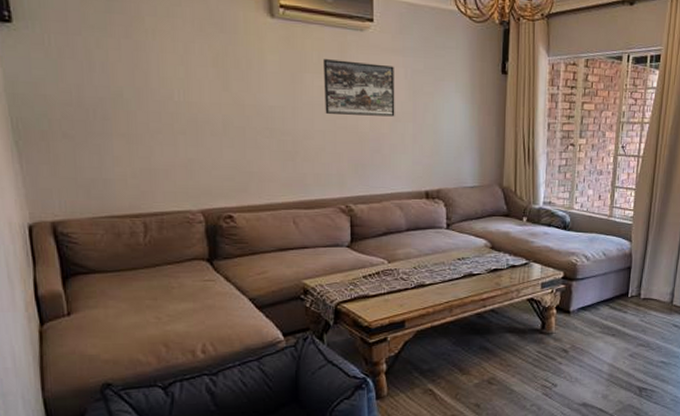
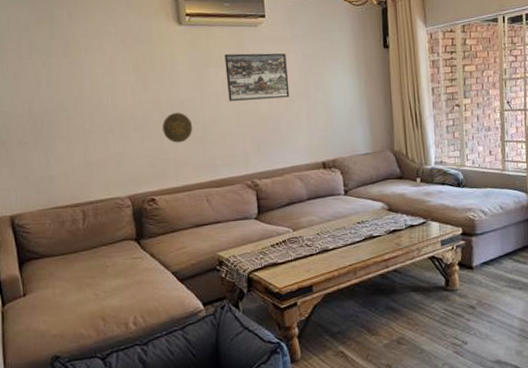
decorative plate: none [246,120,282,155] -> present [162,113,193,143]

